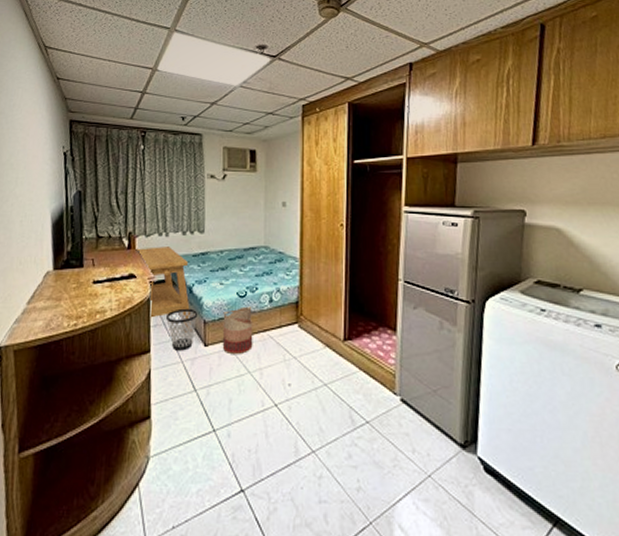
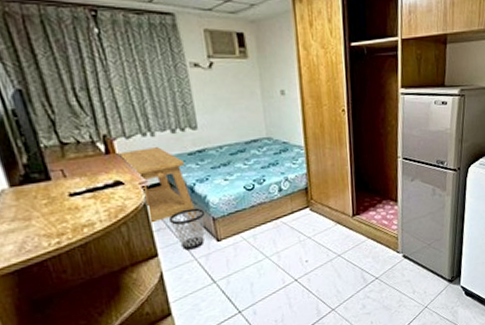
basket: present [222,306,253,355] -> none [232,198,268,245]

